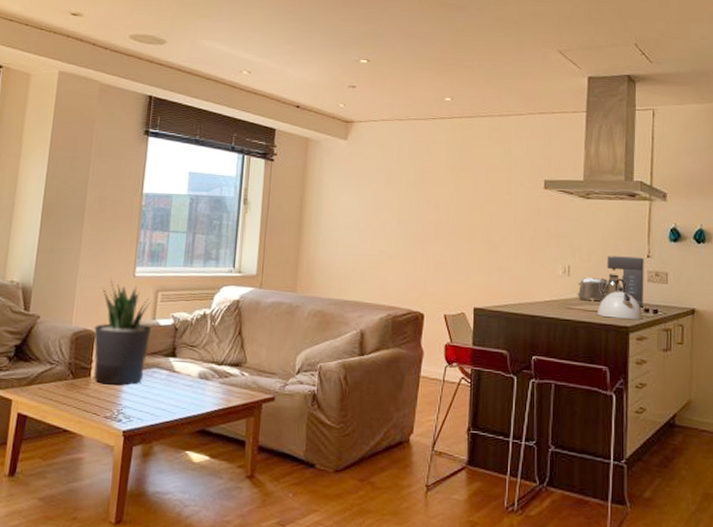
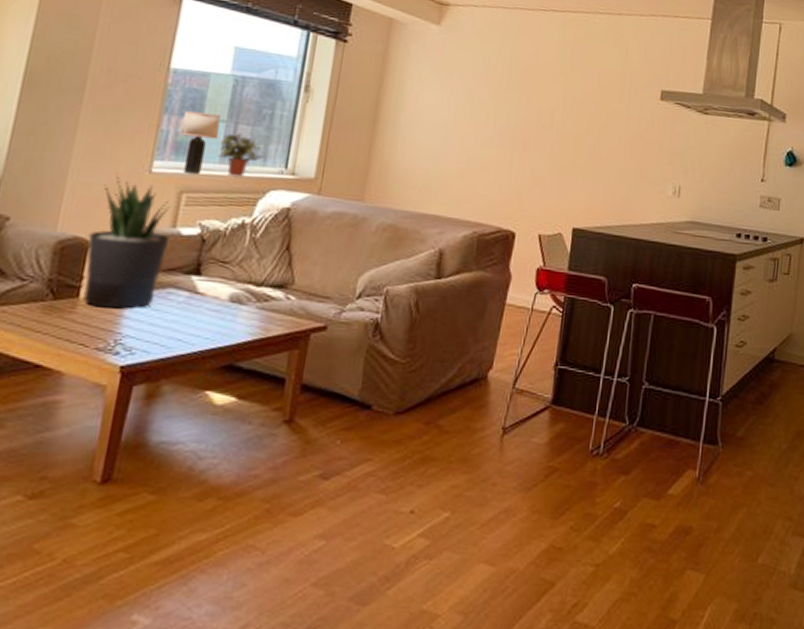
table lamp: none [152,226,182,277] -> present [178,111,221,176]
potted plant: none [182,242,215,278] -> present [217,134,263,178]
toaster: present [577,278,608,302] -> none [686,200,719,227]
kettle: present [598,278,643,320] -> none [705,202,752,247]
coffee maker: present [599,256,644,308] -> none [709,177,758,235]

